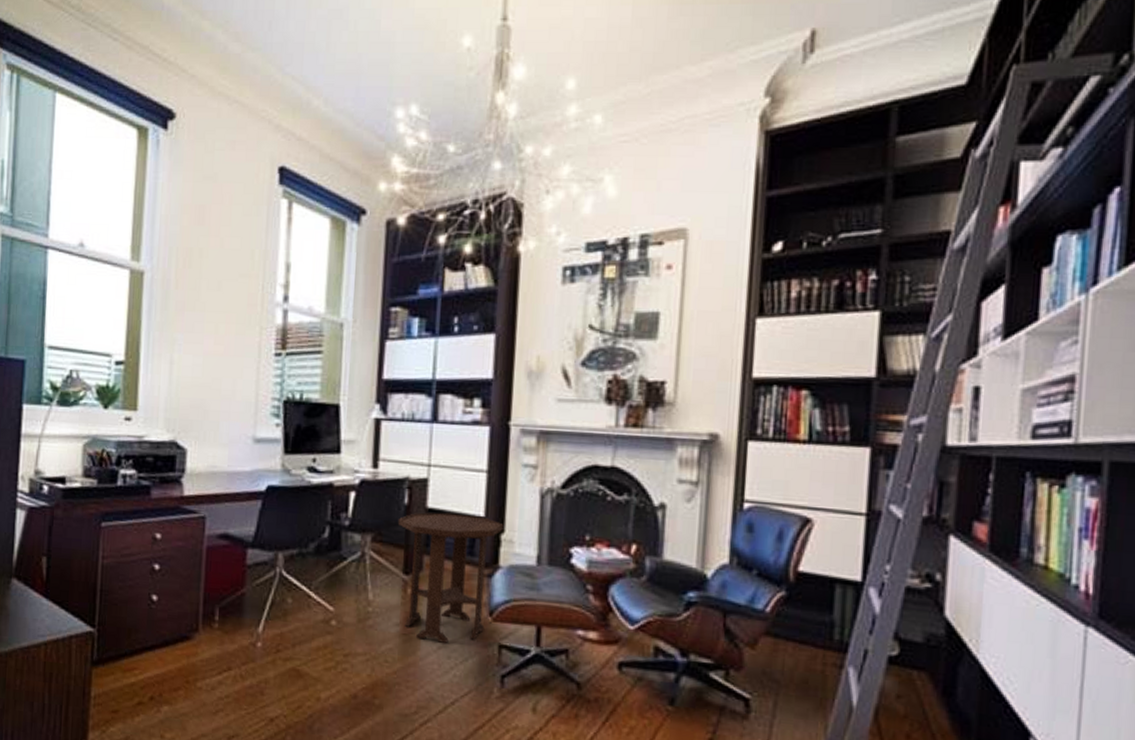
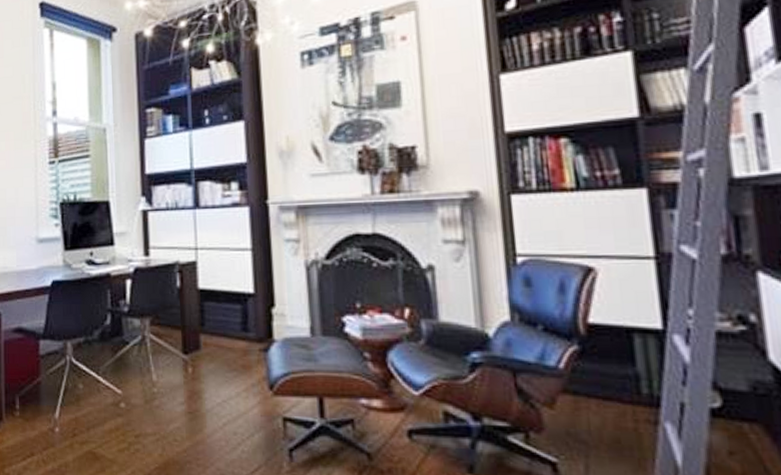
side table: present [397,512,504,643] -> none [172,292,274,419]

